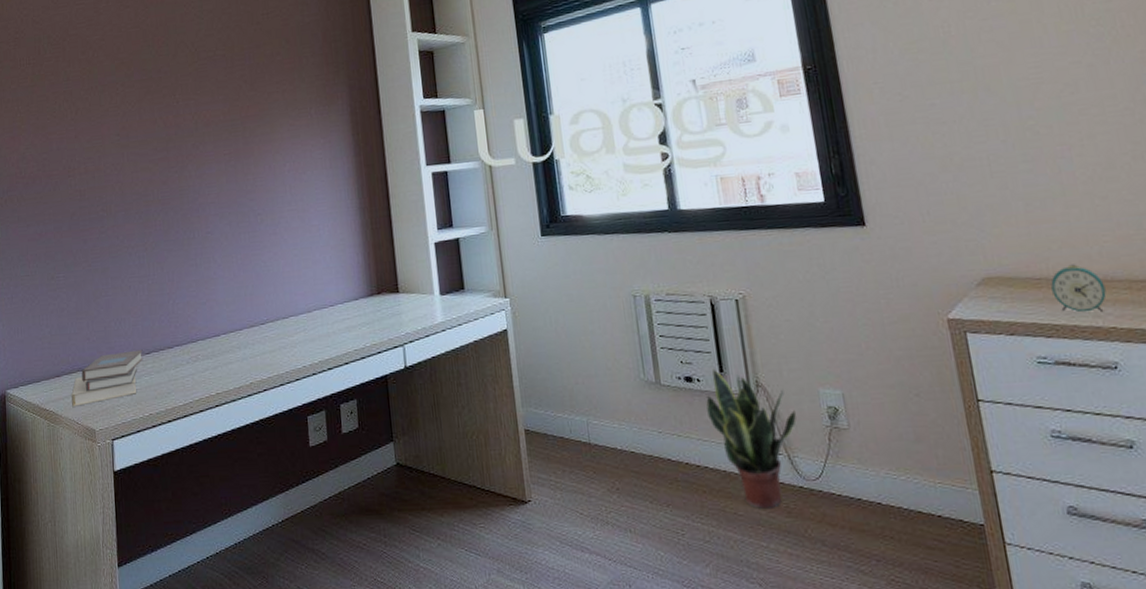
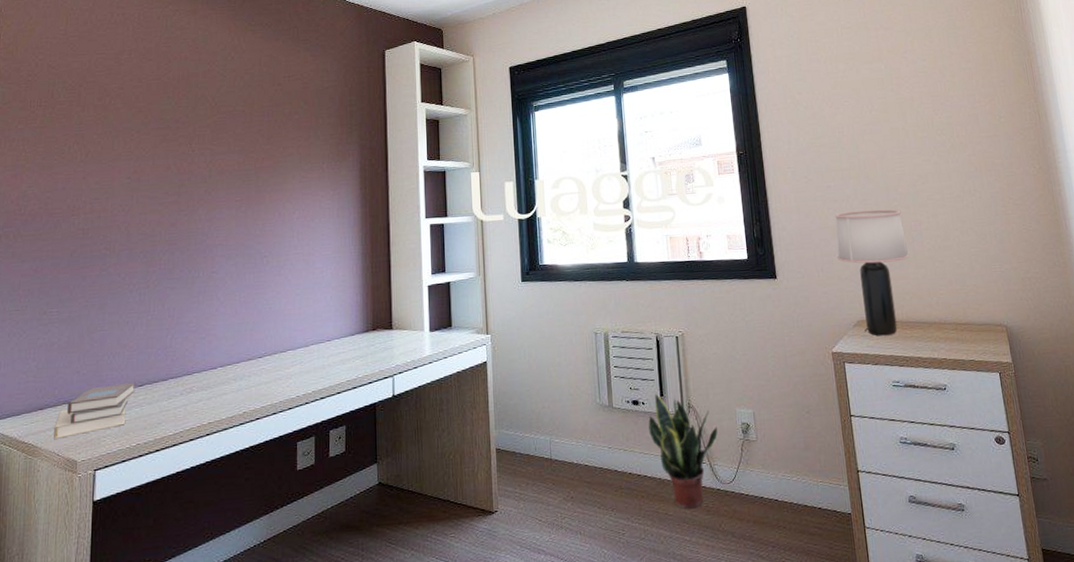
table lamp: none [943,130,1055,298] -> present [835,209,909,336]
alarm clock: present [1051,264,1107,313] -> none [904,311,941,348]

